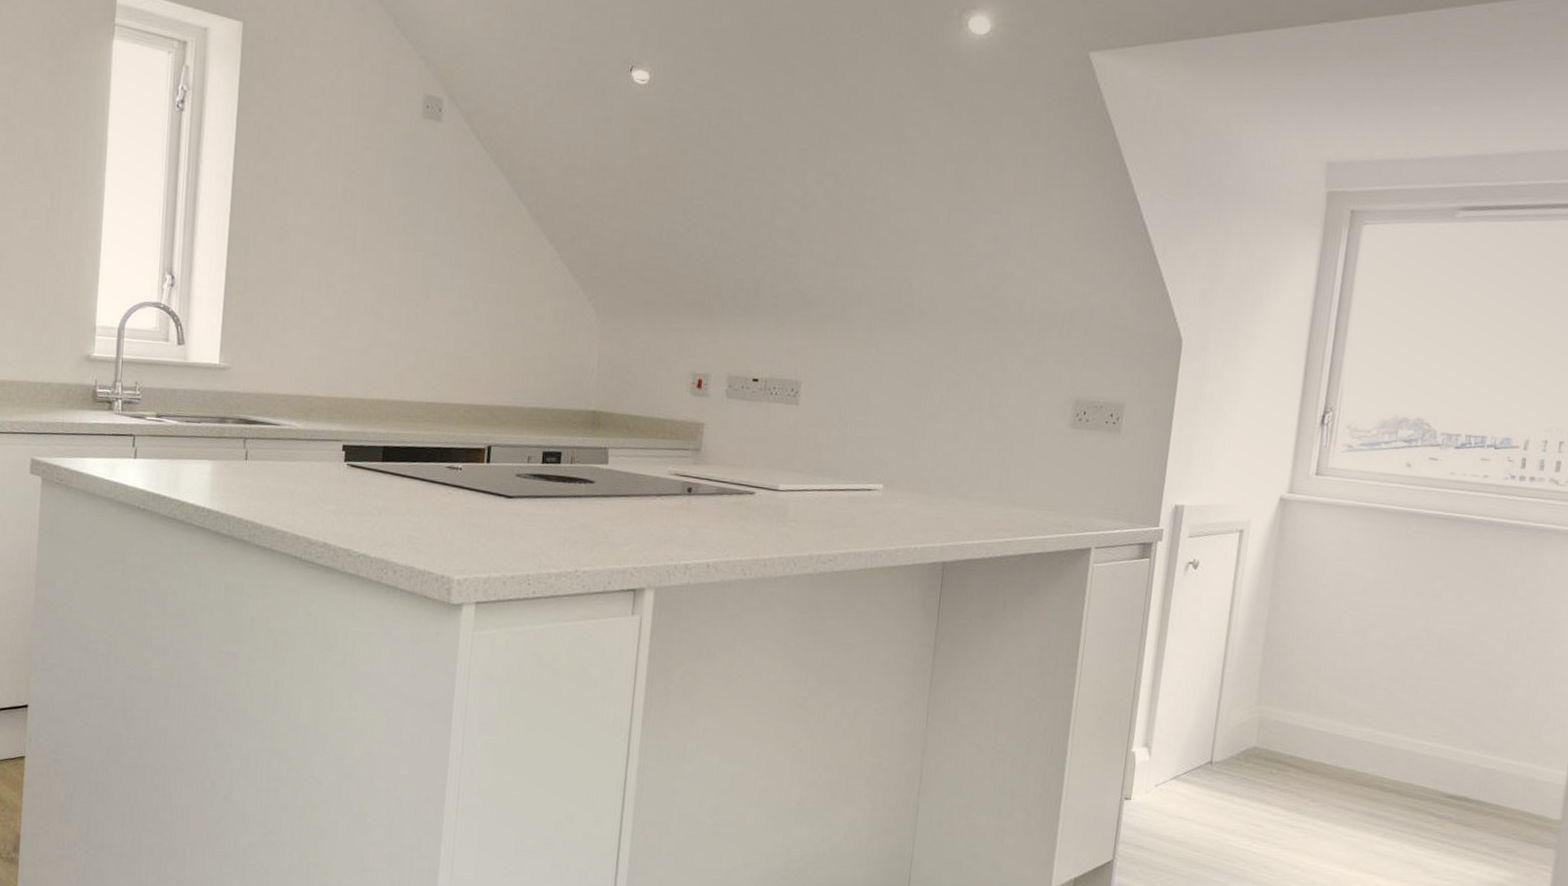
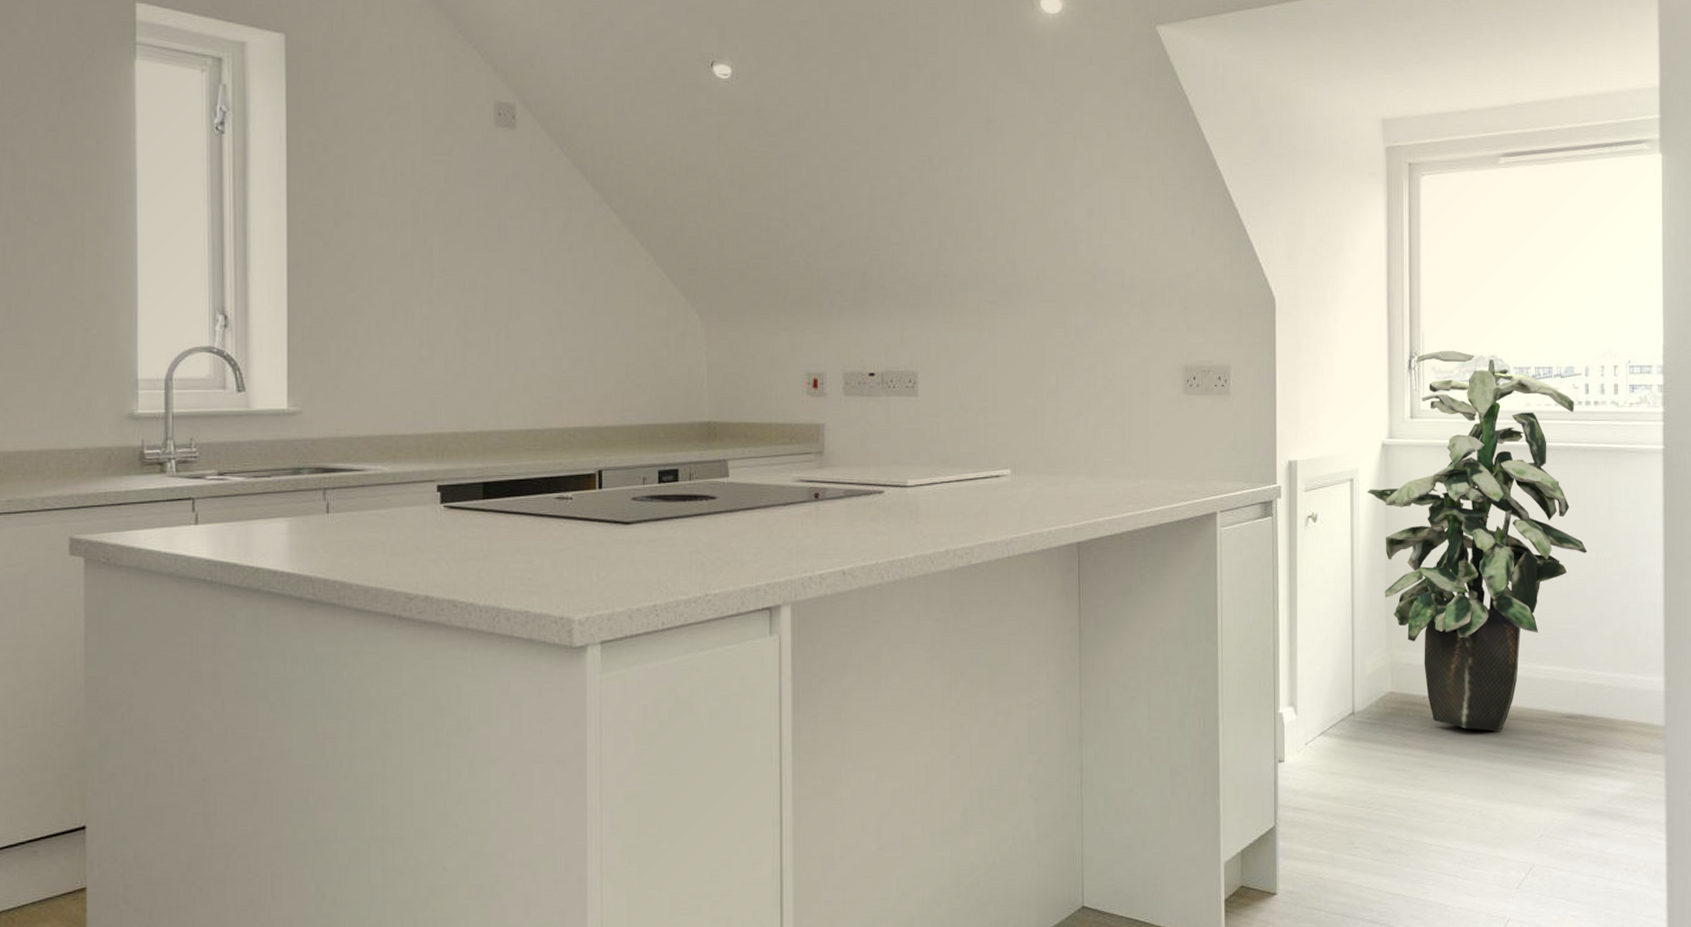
indoor plant: none [1256,408,1507,801] -> present [1367,350,1588,731]

